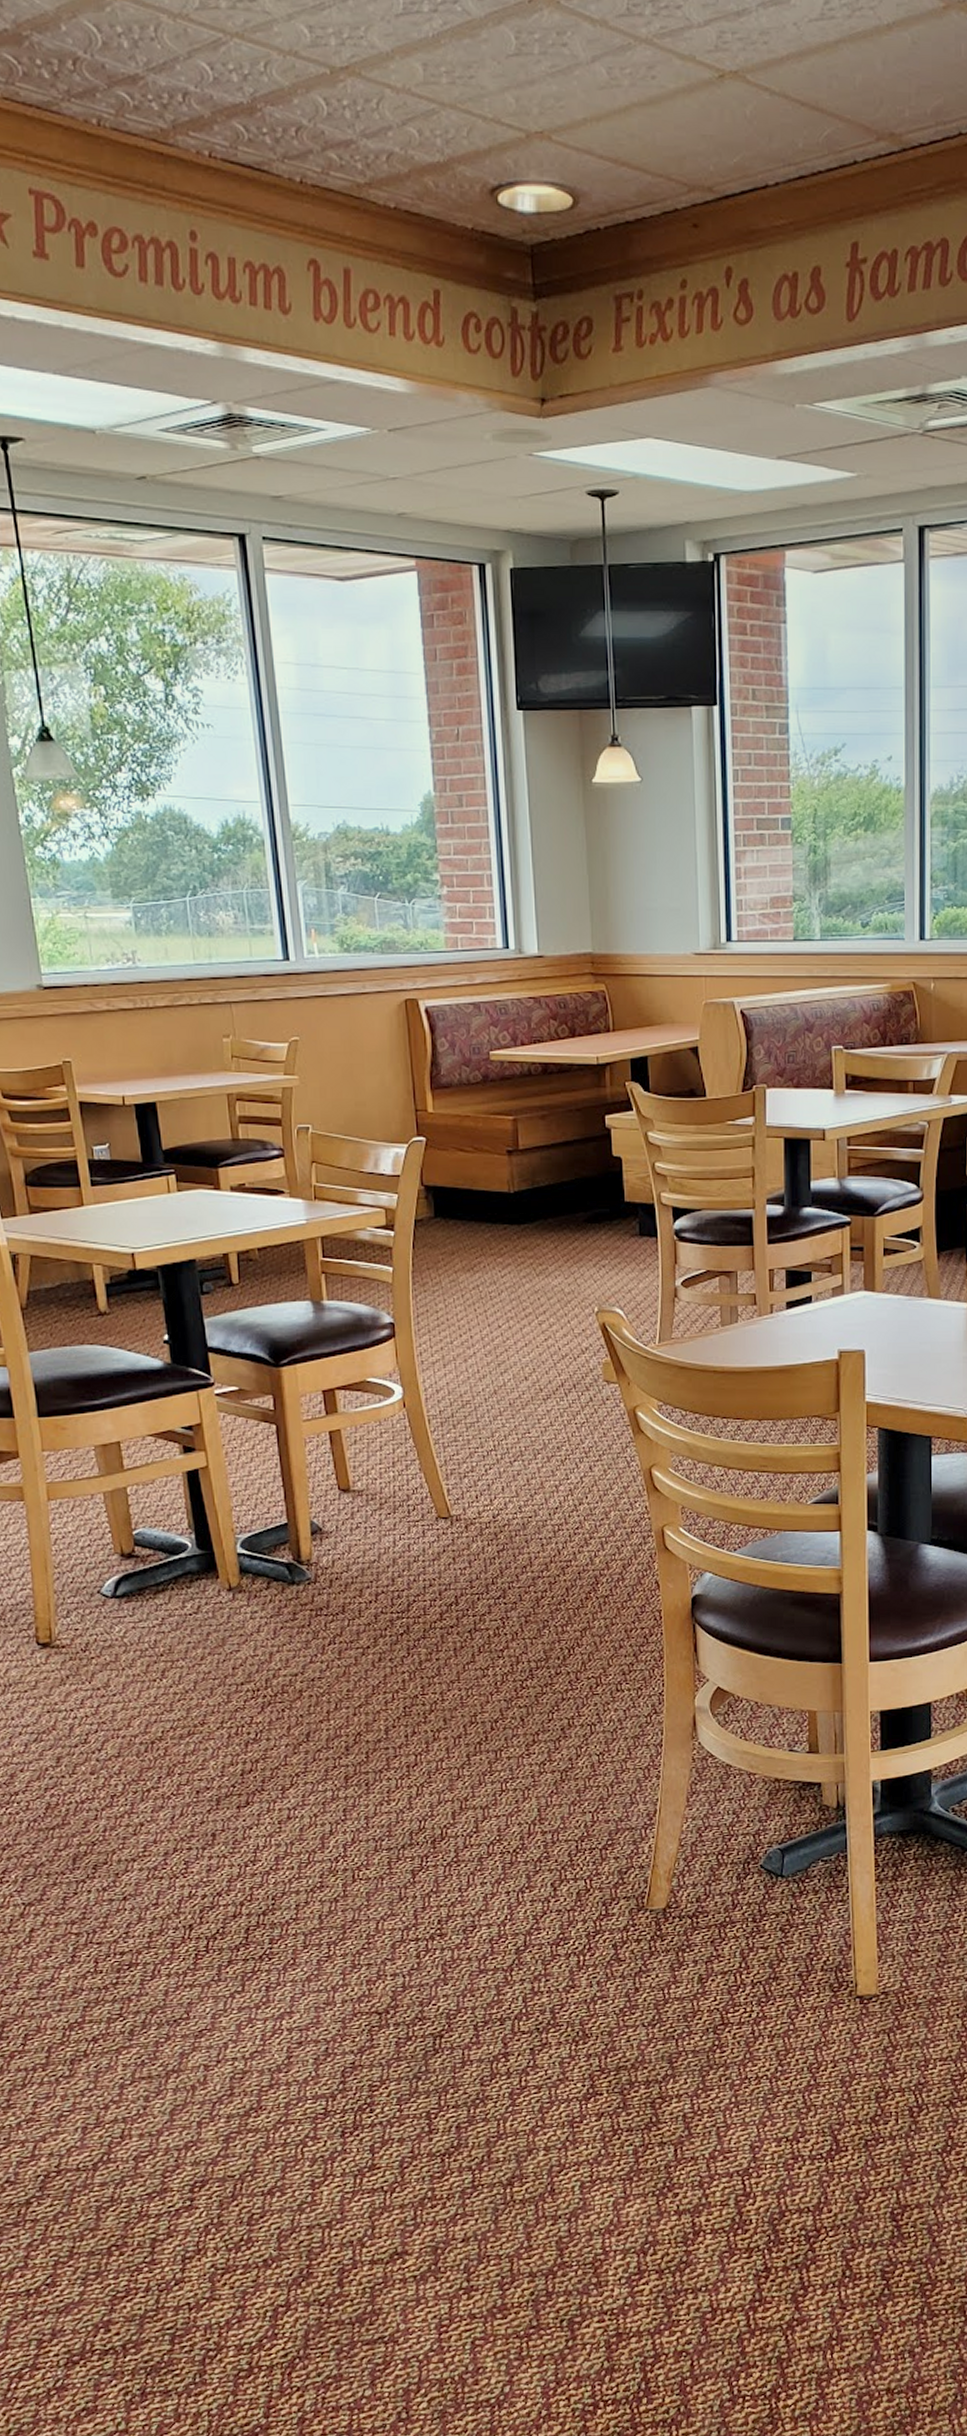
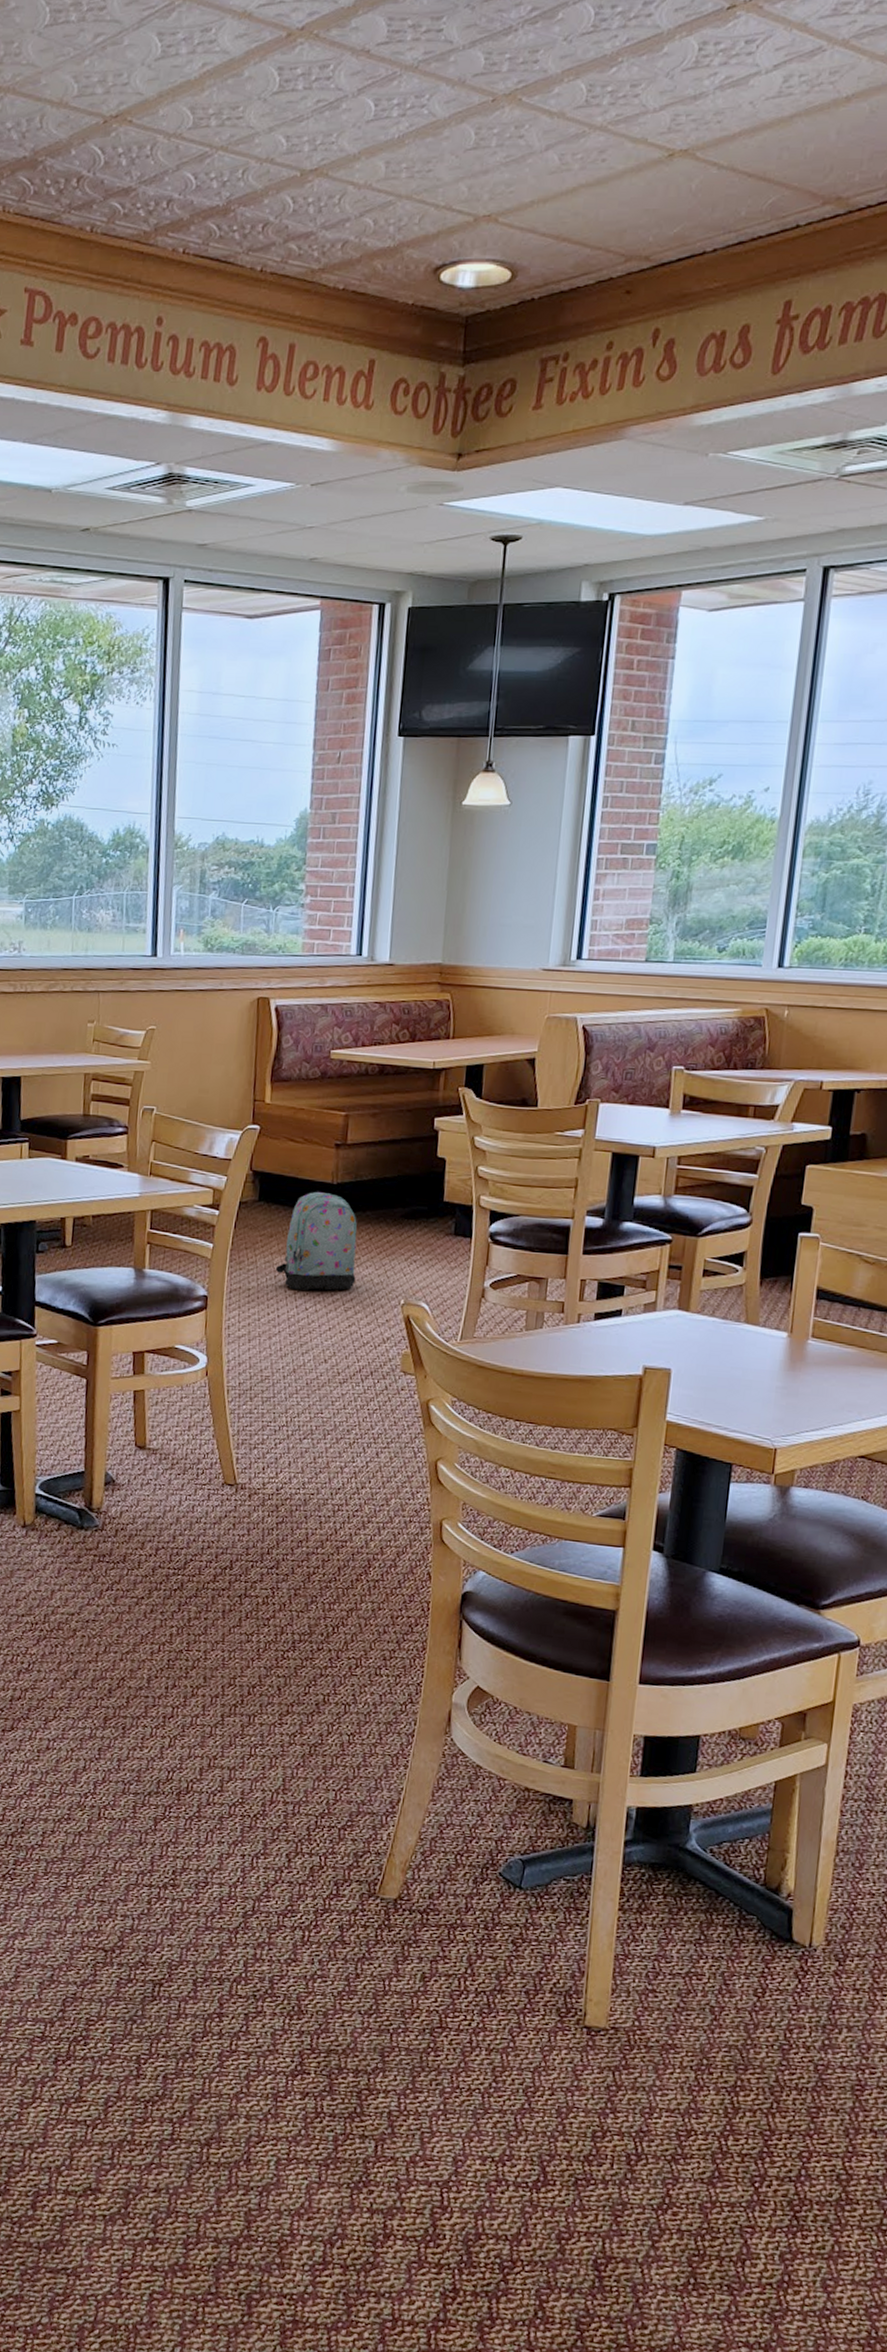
backpack: none [463,1202,546,1307] -> present [276,1191,357,1291]

